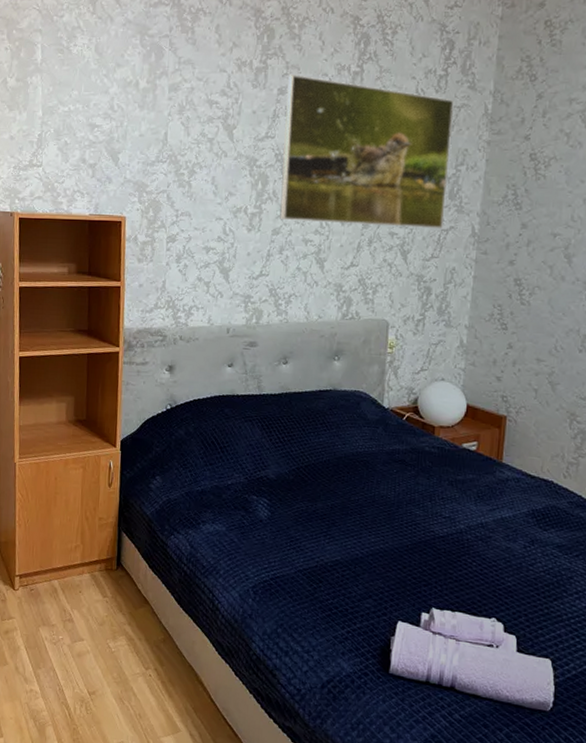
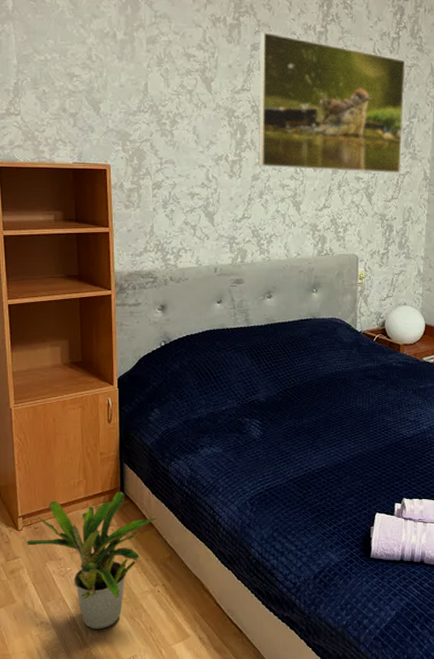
potted plant: none [21,561,154,708] -> present [25,491,158,630]

